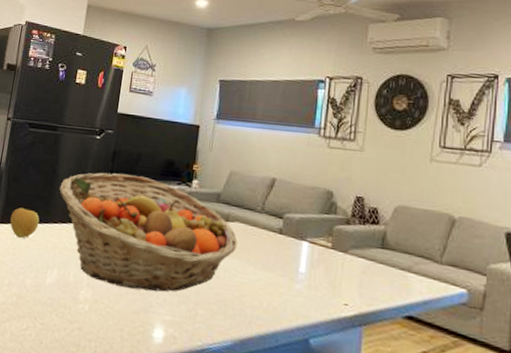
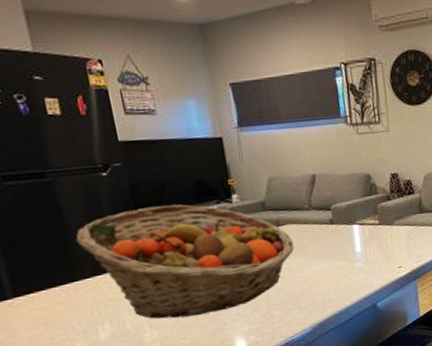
apple: present [10,207,40,238] -> none [24,273,66,306]

